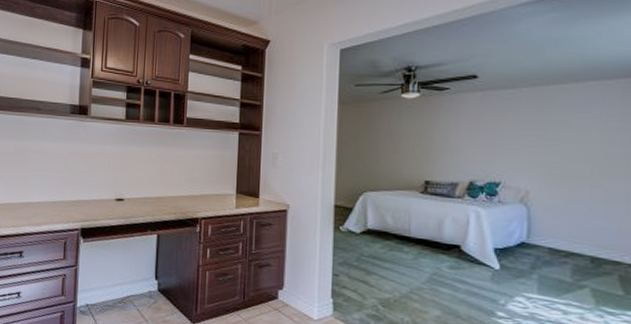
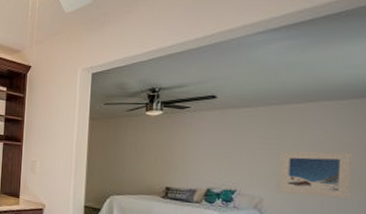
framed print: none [543,137,620,190] -> present [277,151,353,200]

